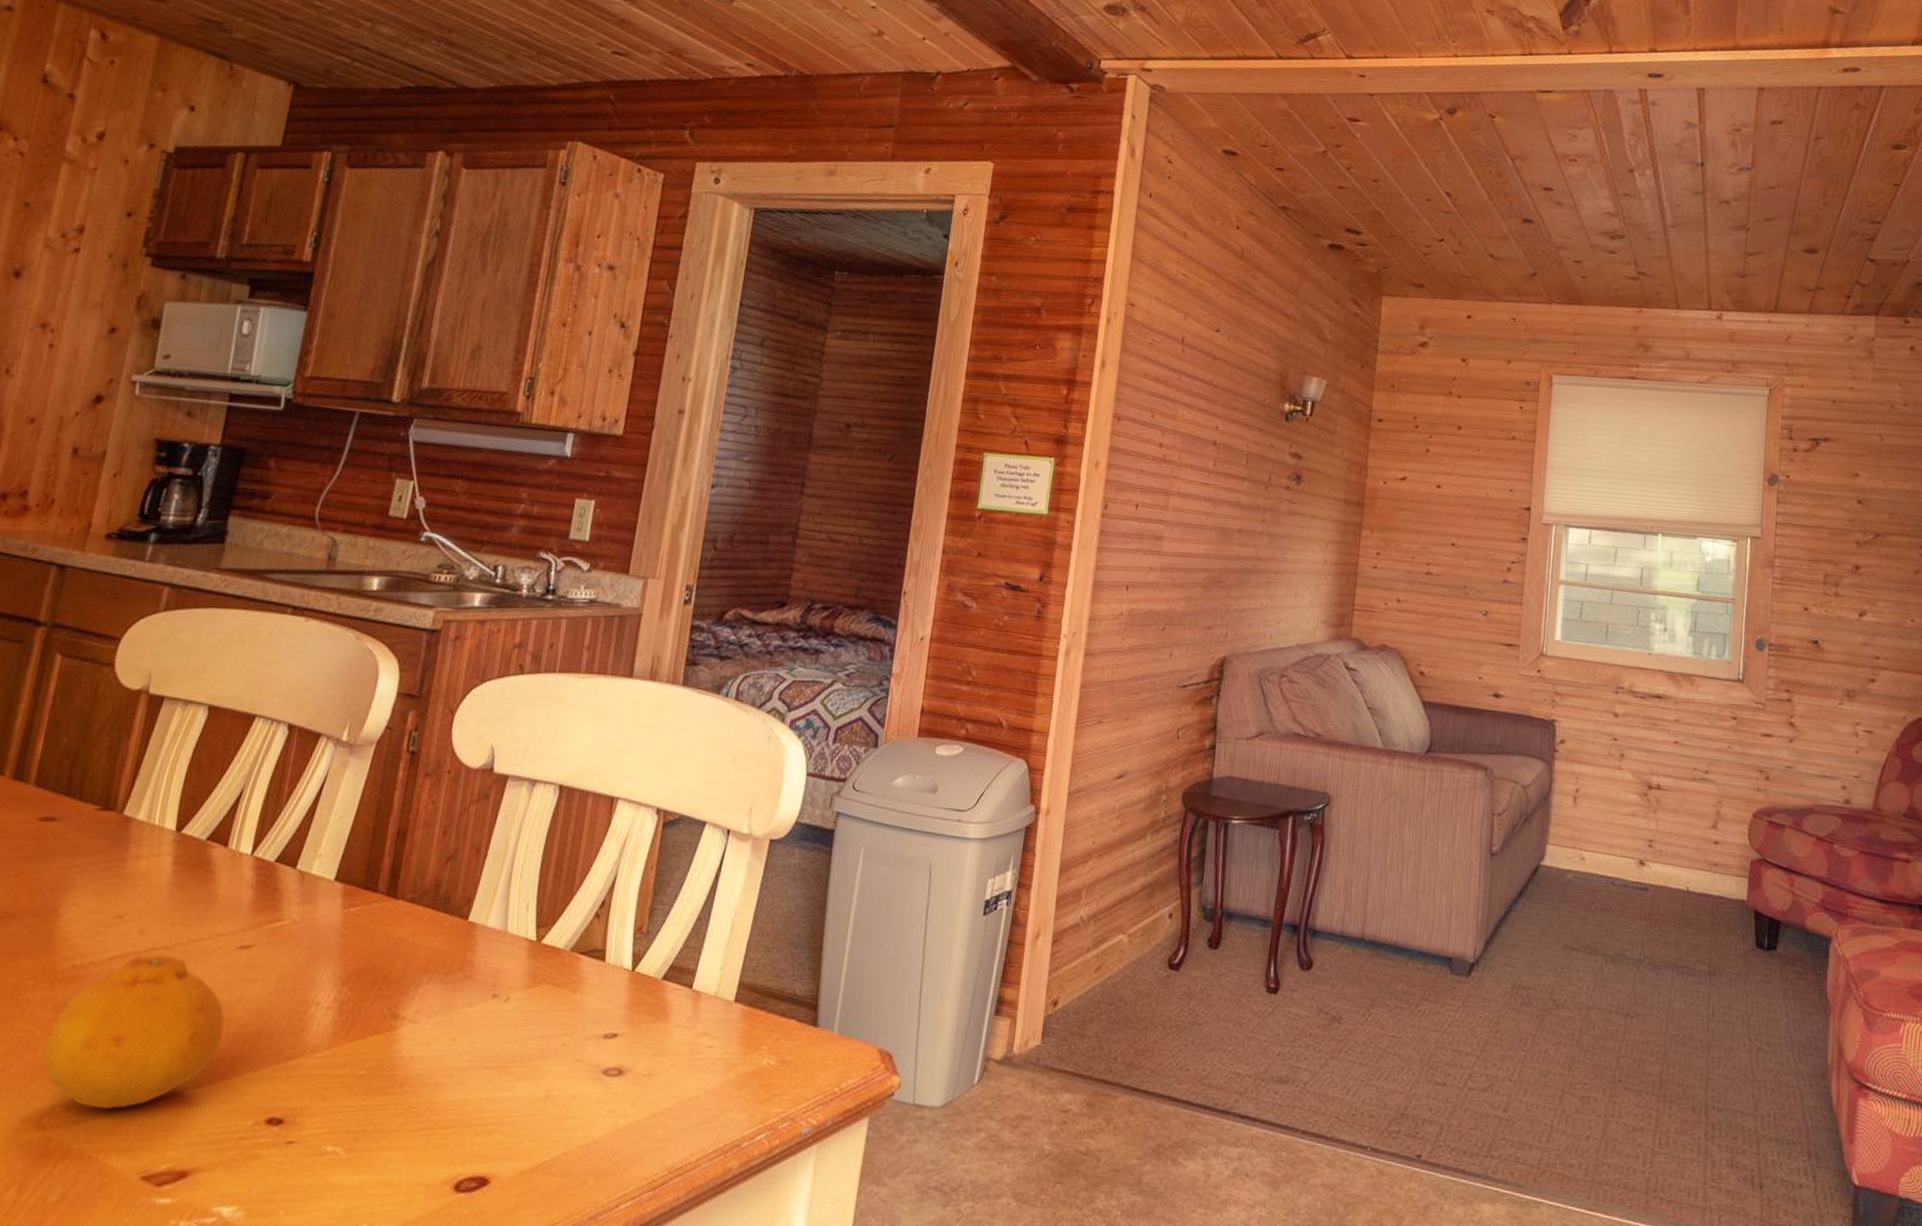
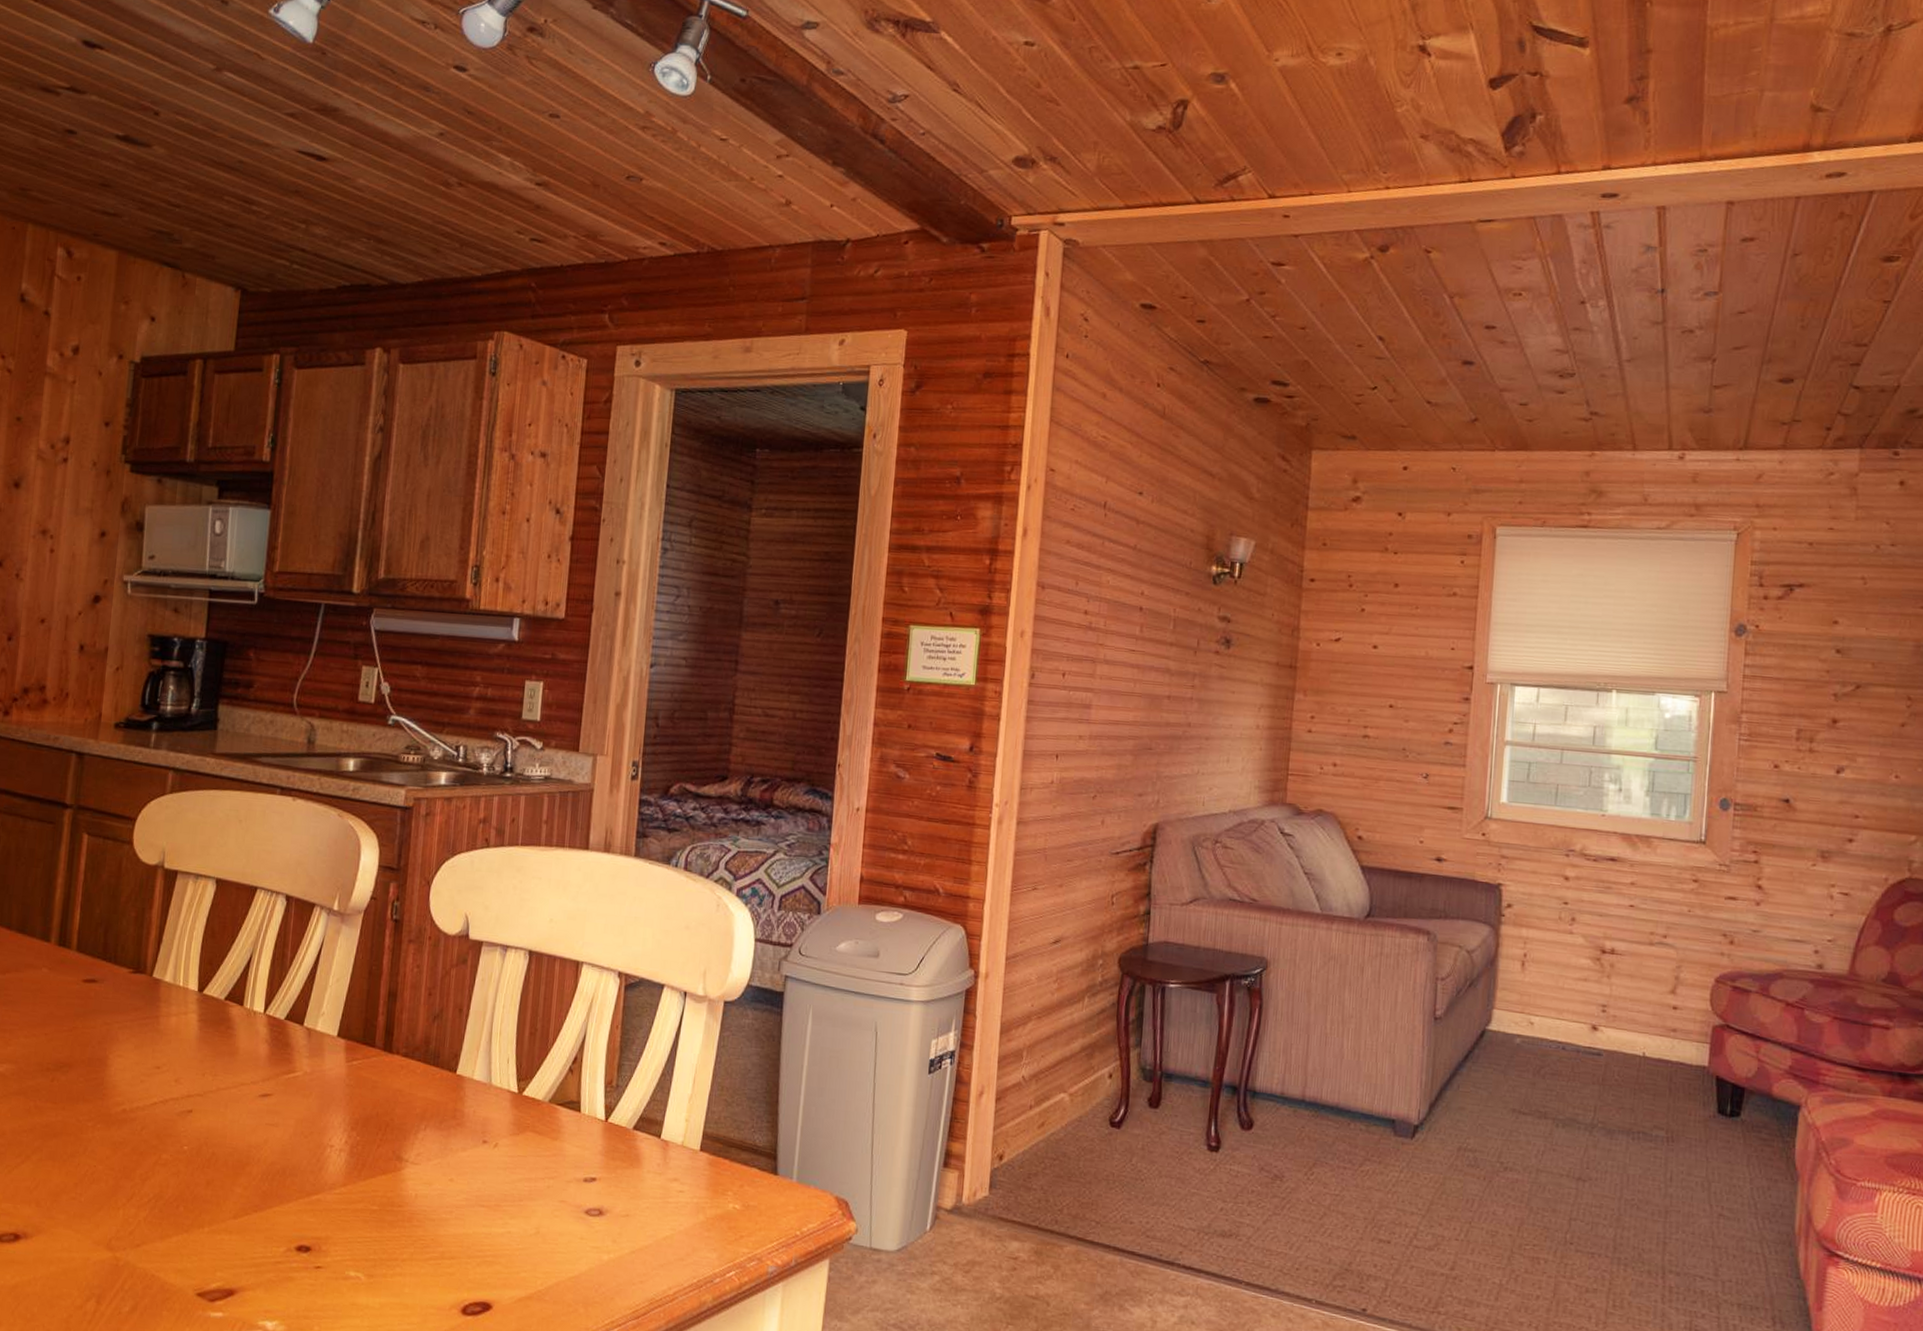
fruit: present [43,955,225,1110] -> none [106,1101,254,1235]

